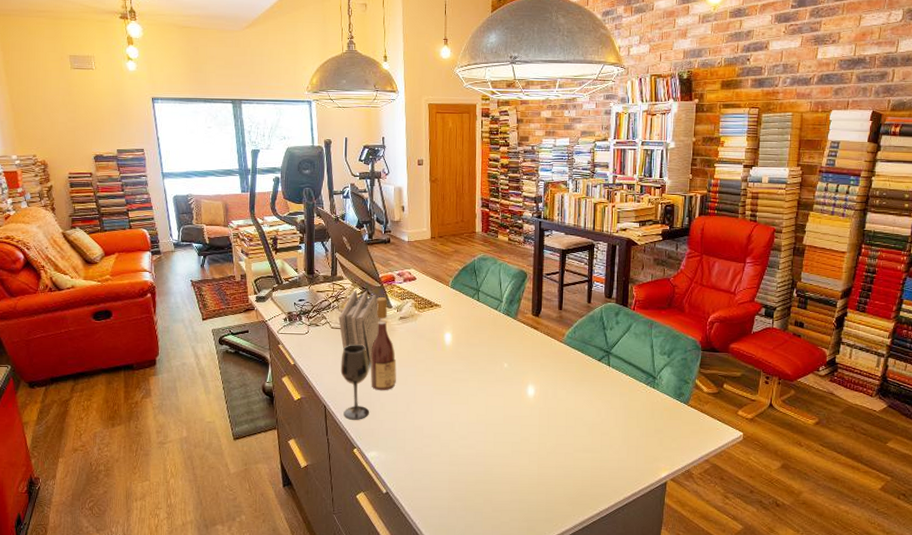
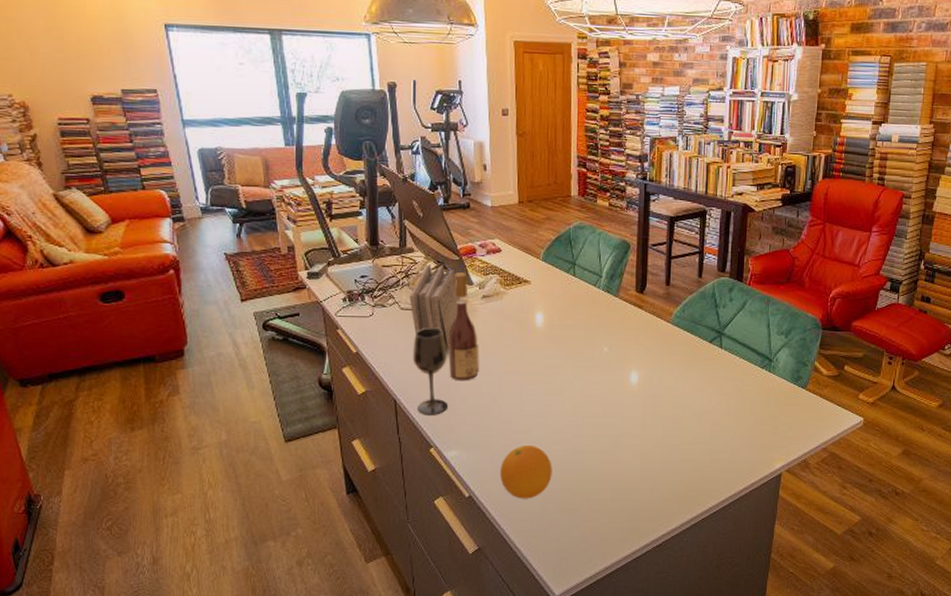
fruit: none [413,448,459,497] -> present [500,445,552,499]

